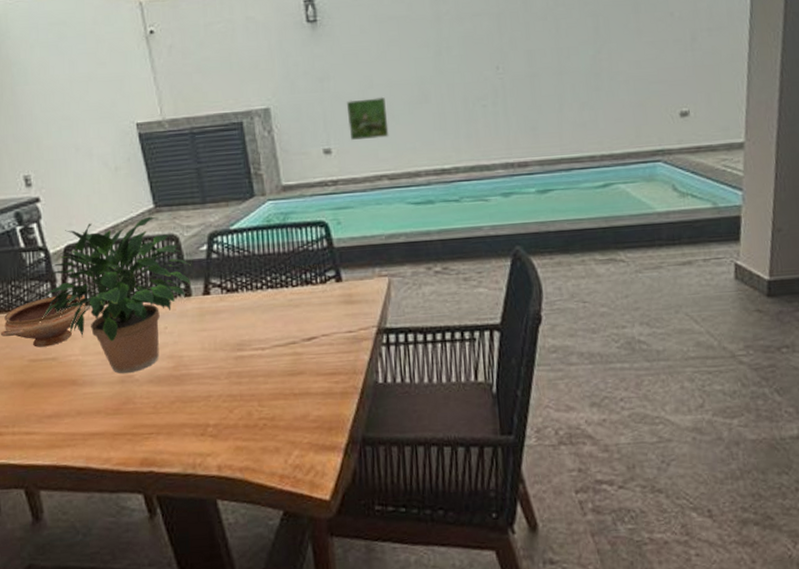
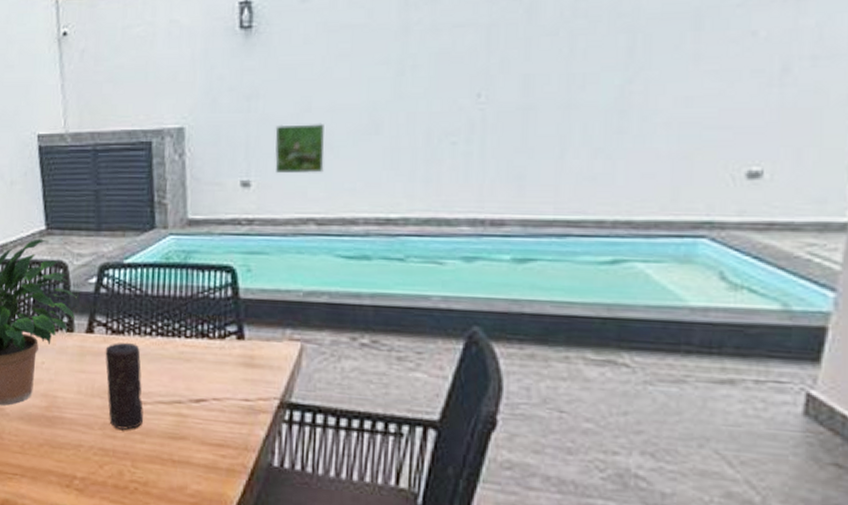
candle: none [222,298,264,375] -> present [105,342,143,430]

